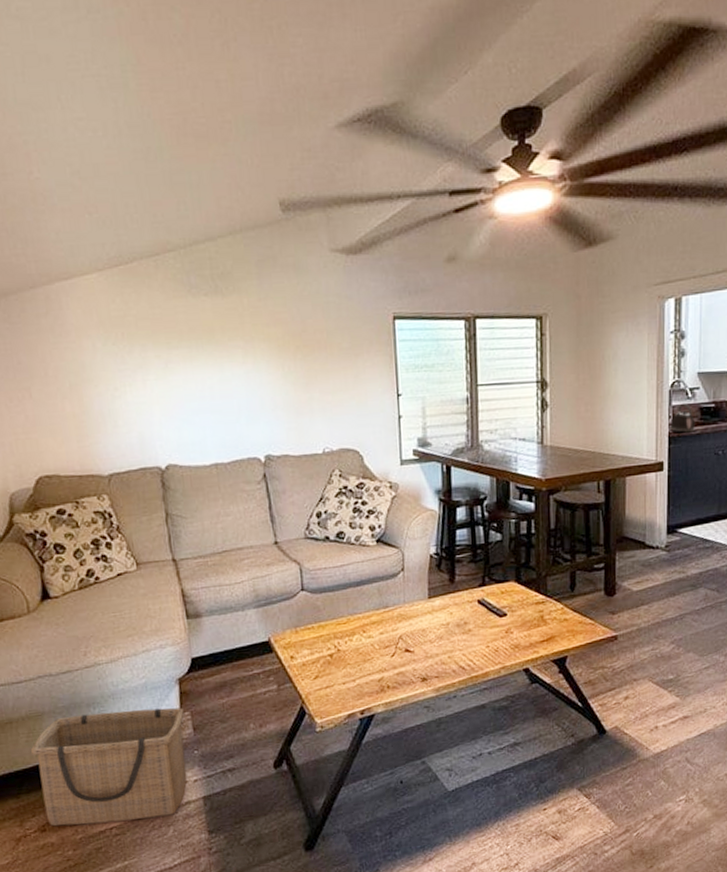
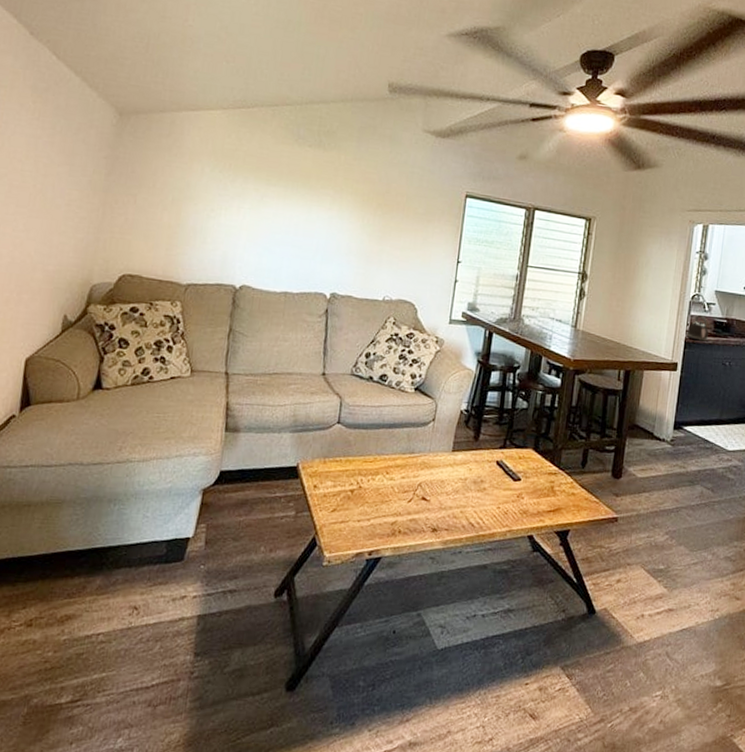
basket: present [30,707,188,826] -> none [36,508,201,630]

